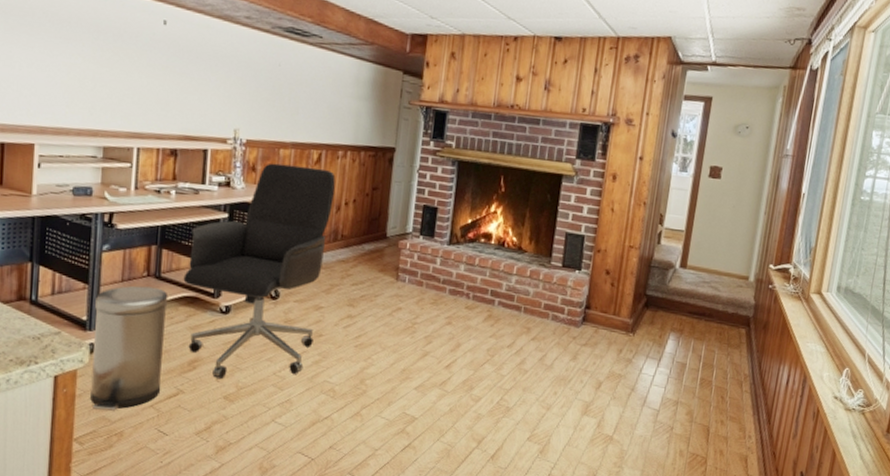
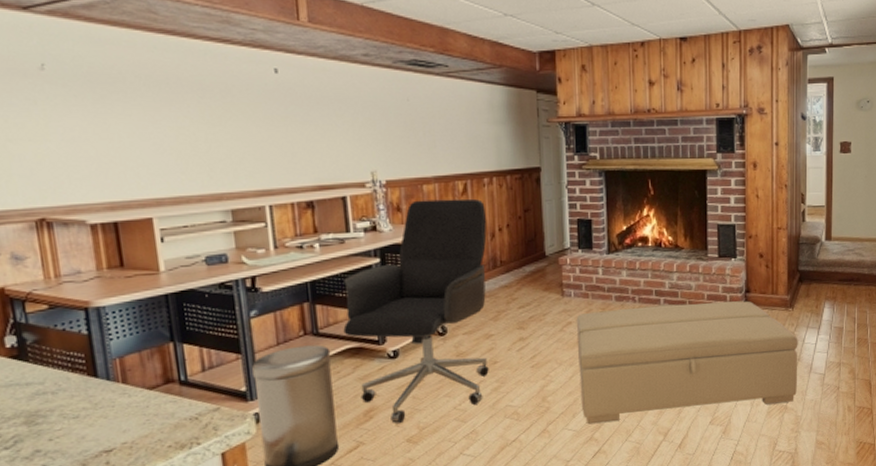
ottoman: none [398,300,635,434] -> present [576,301,798,424]

